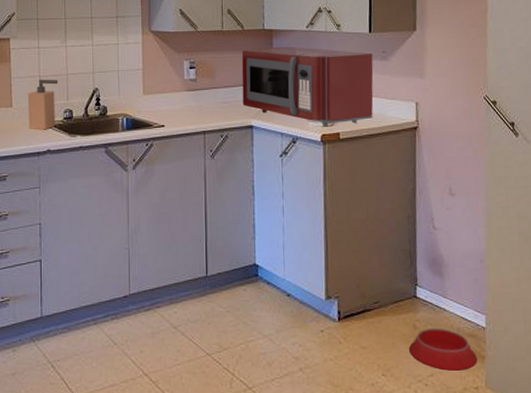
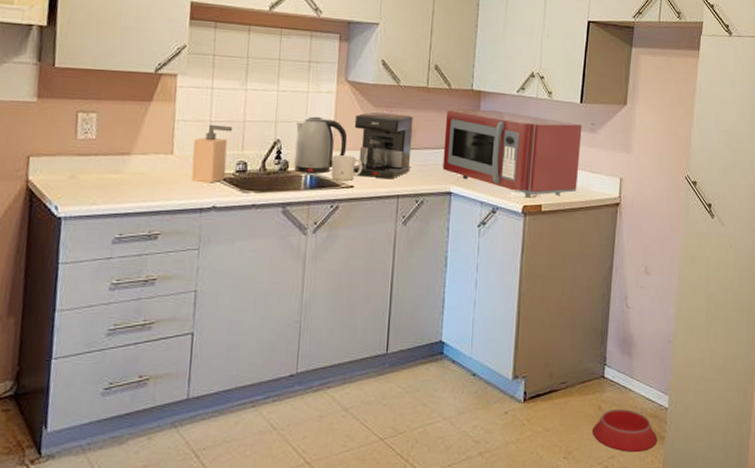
kettle: none [110,65,156,116] -> present [294,116,348,174]
mug: none [144,98,171,121] -> present [331,155,363,180]
coffee maker: none [160,57,213,117] -> present [354,112,413,179]

